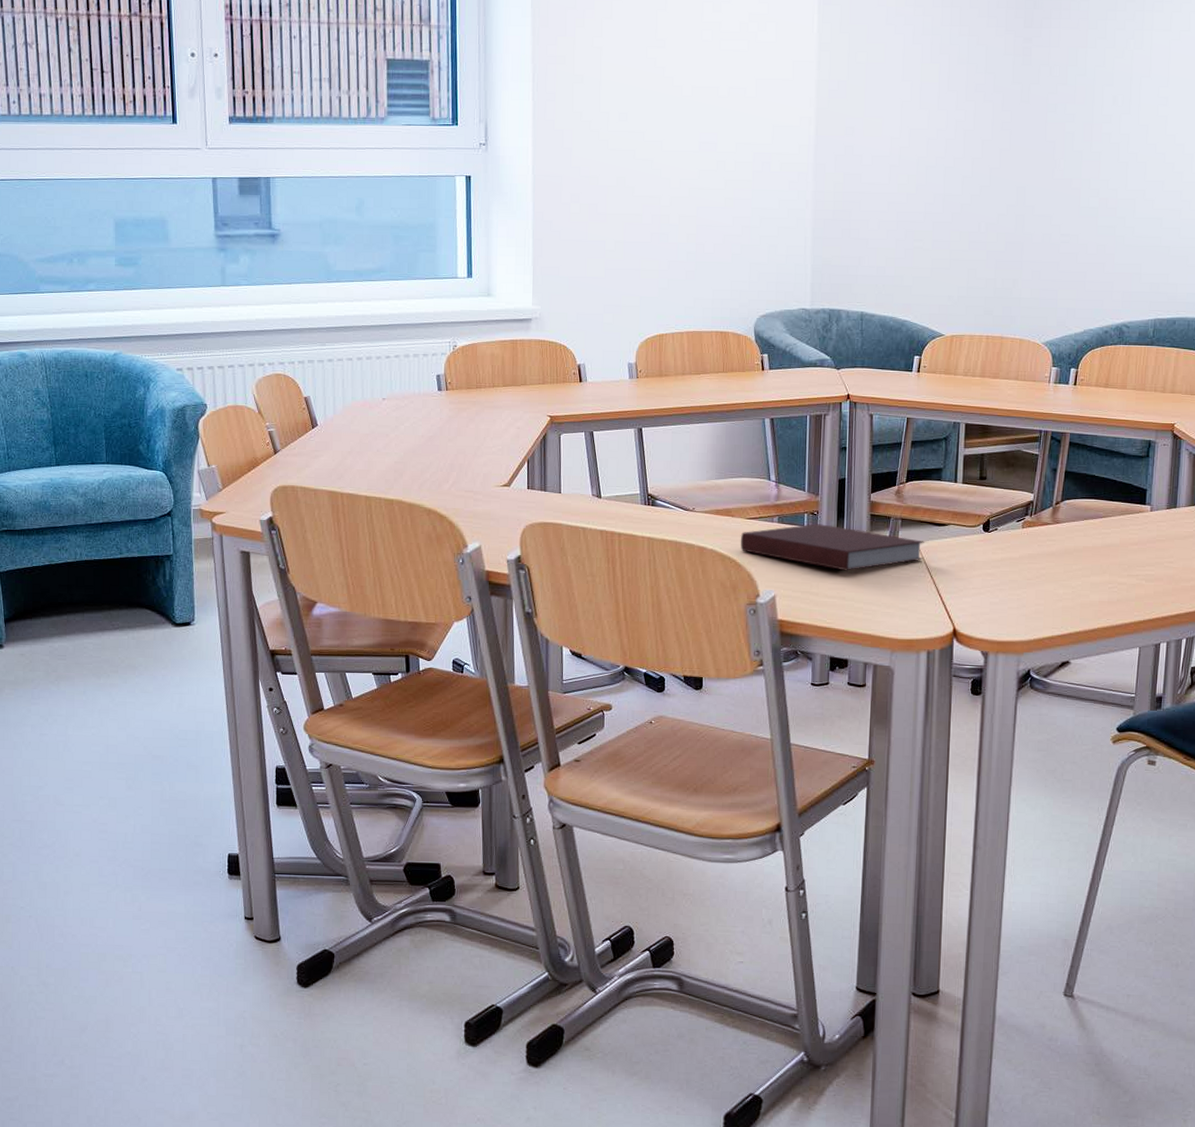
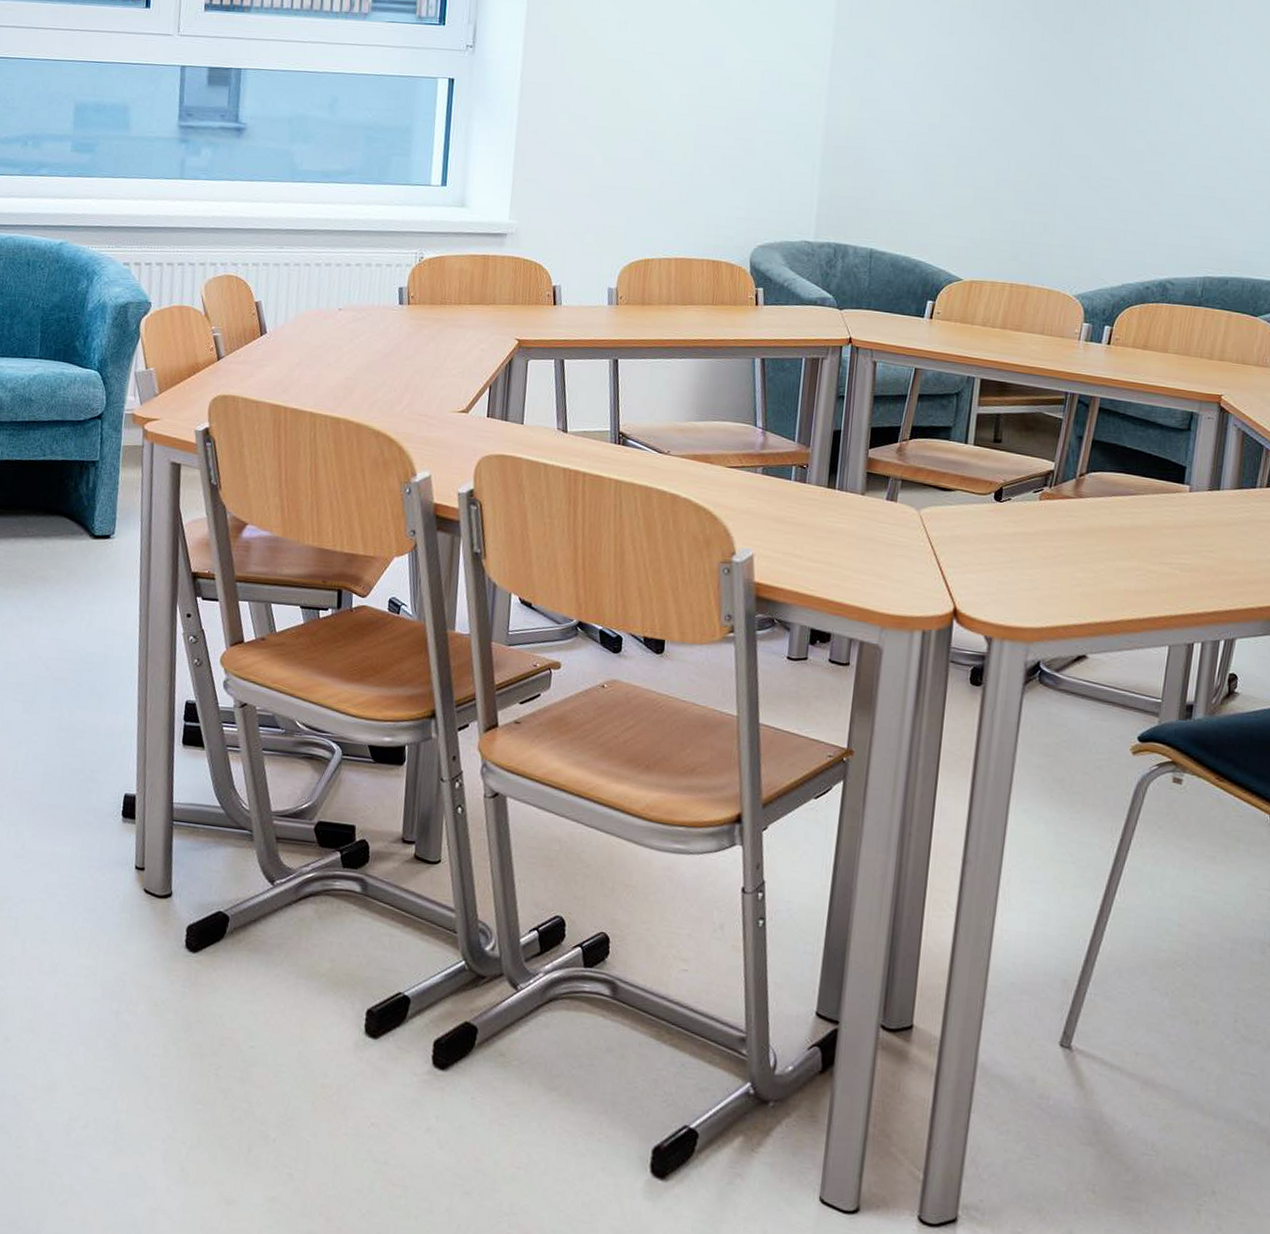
notebook: present [741,524,924,571] -> none [718,478,927,534]

